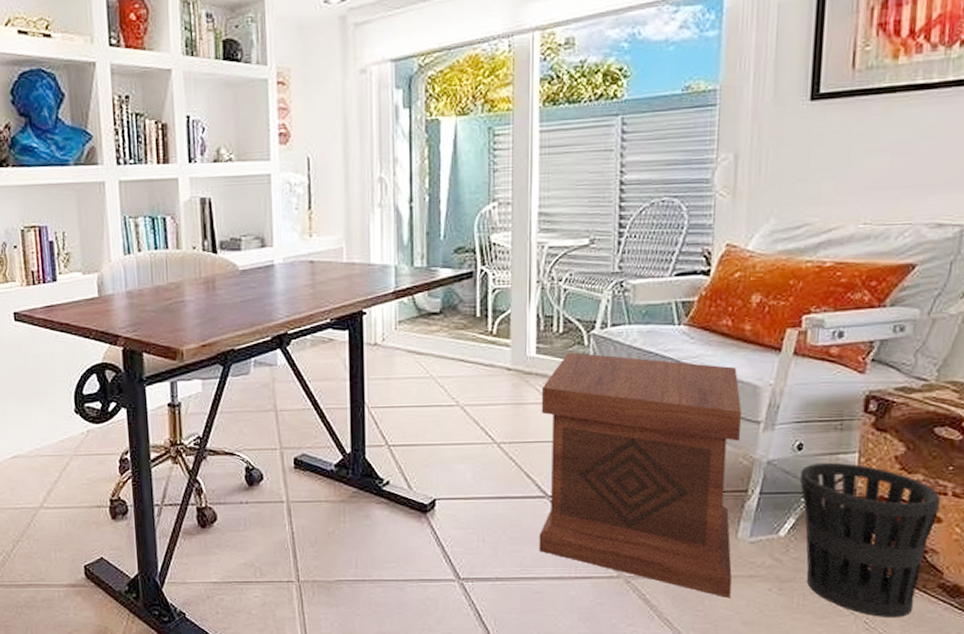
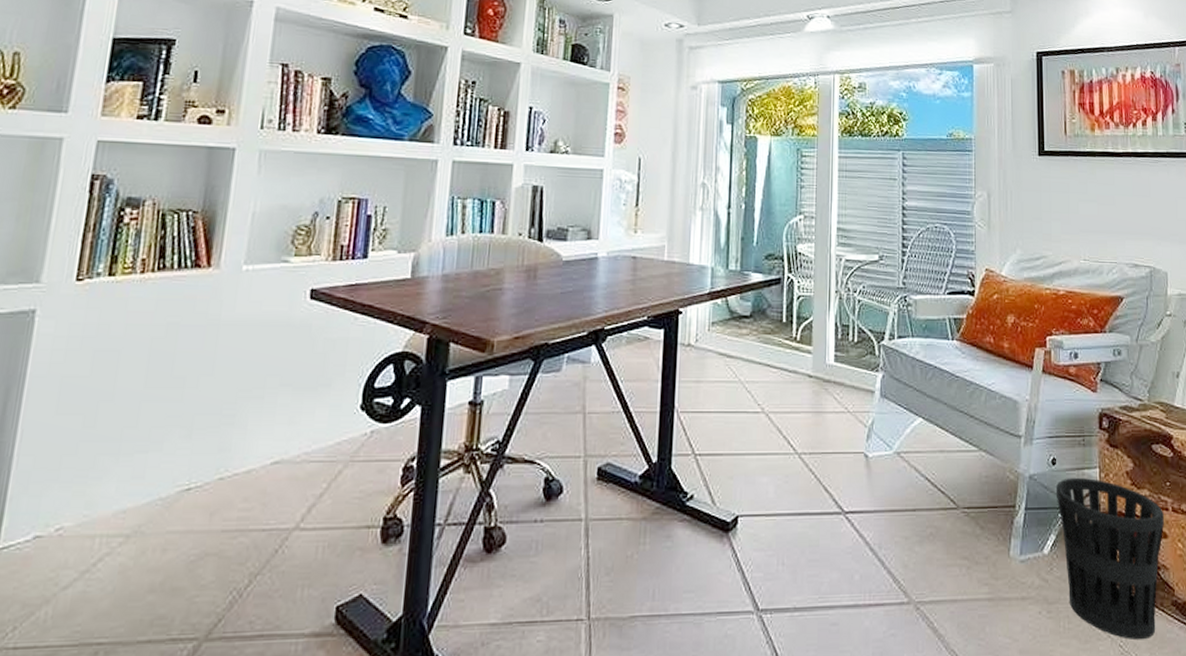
side table: present [539,352,742,599] -> none [835,361,1007,624]

